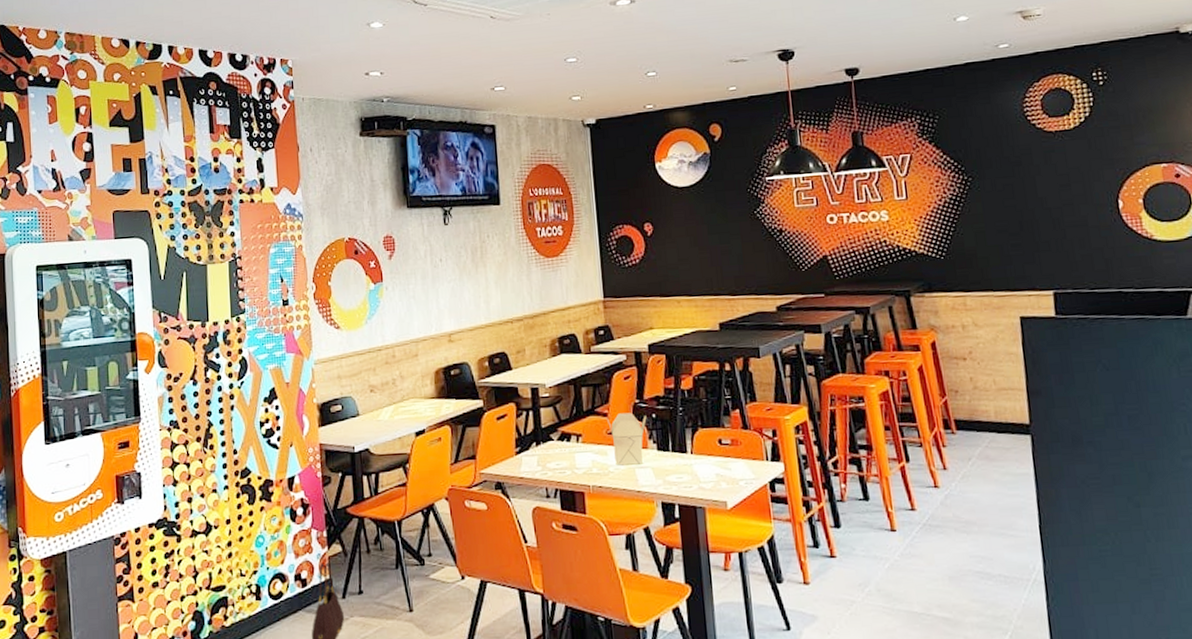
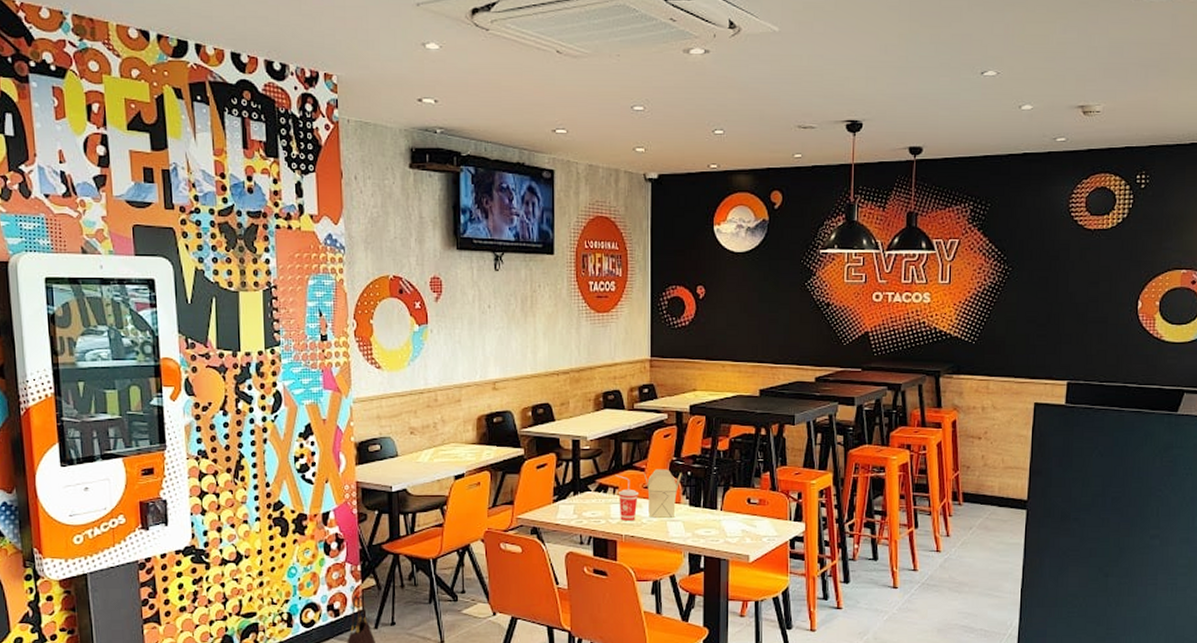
beverage cup: none [577,421,604,470] -> present [615,474,639,521]

